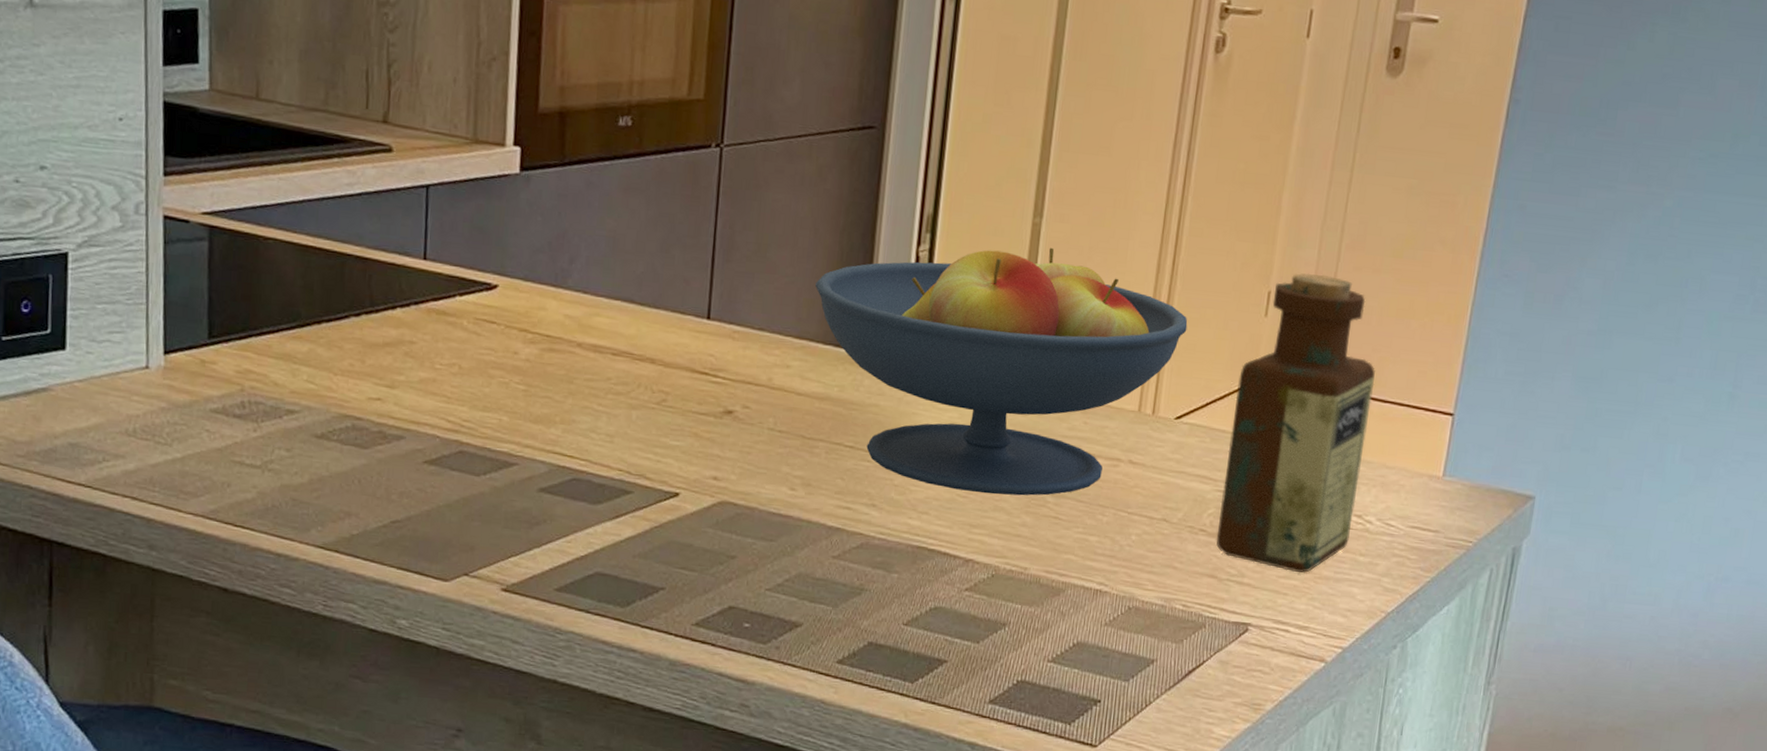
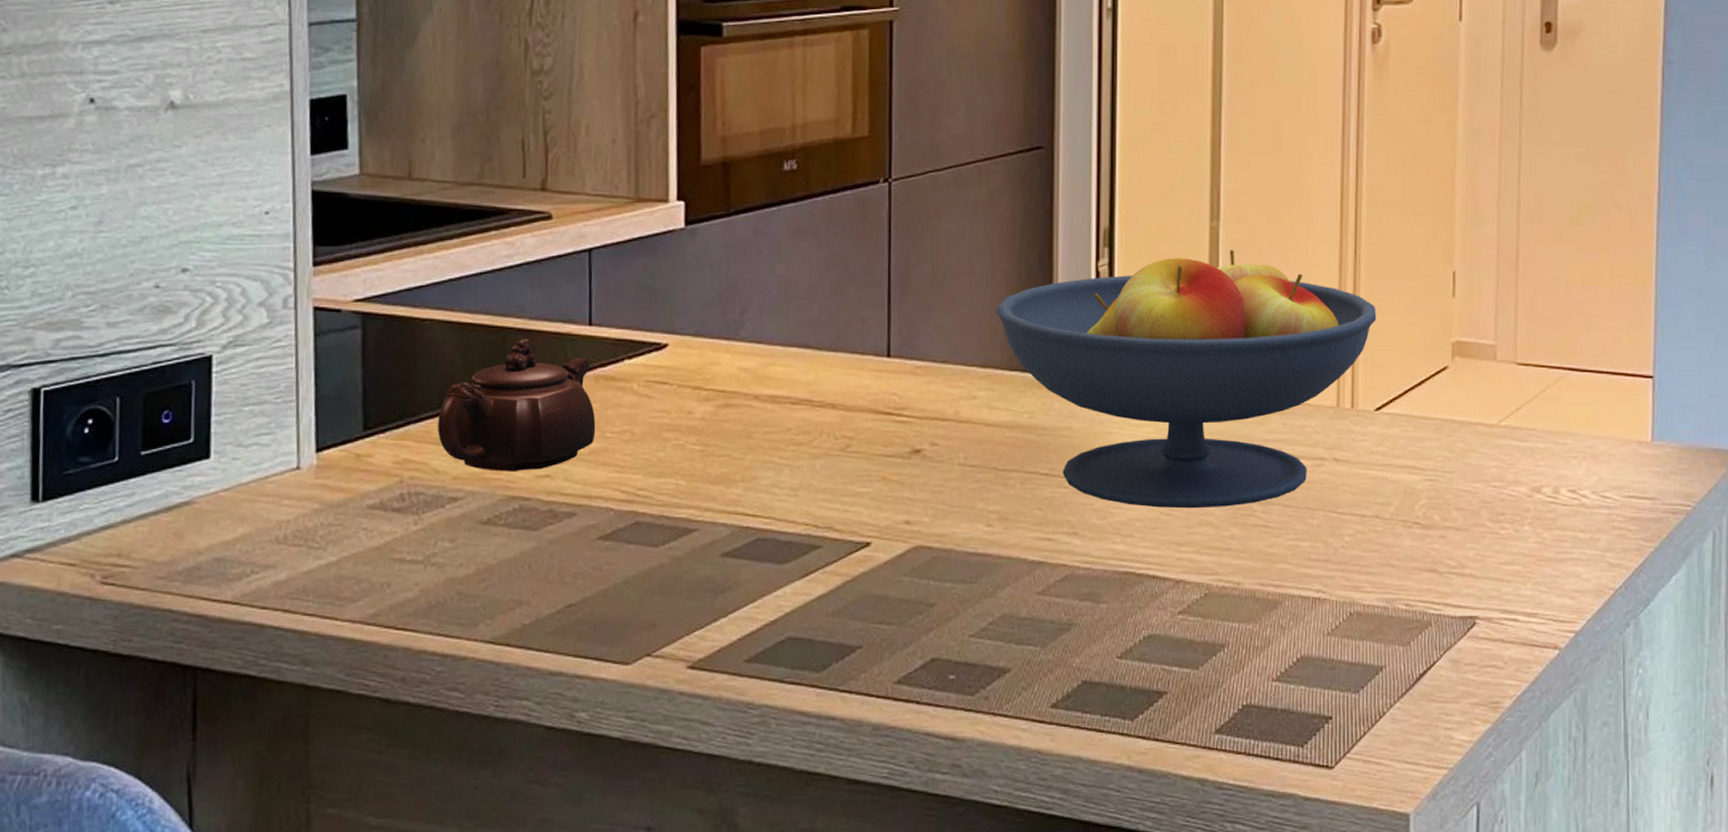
teapot: none [277,266,427,393] -> present [438,338,596,471]
bottle: present [1216,273,1375,573] -> none [1431,249,1571,558]

